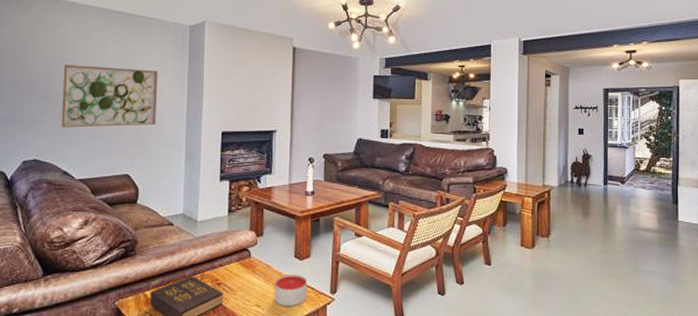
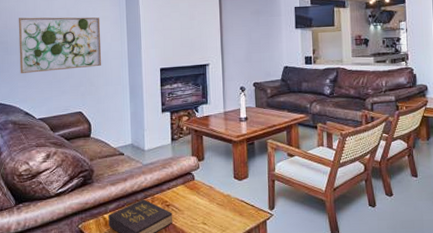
candle: present [274,274,308,307] -> none [217,193,248,224]

